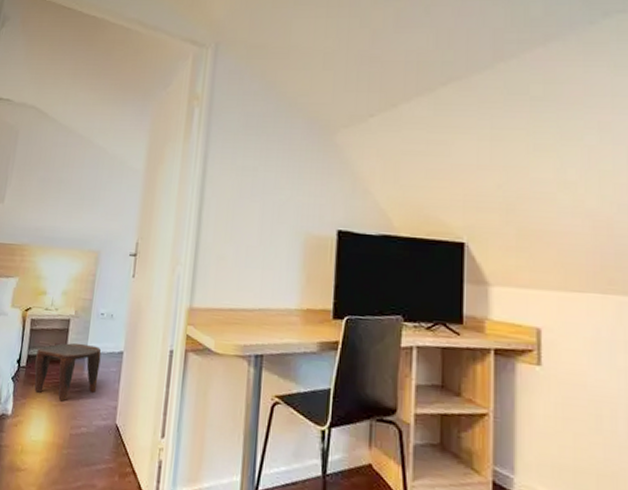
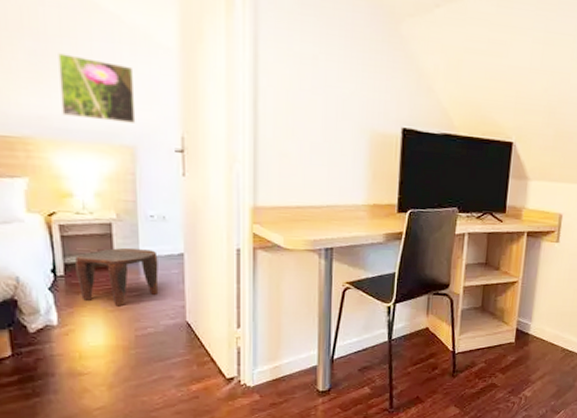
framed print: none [52,179,109,232] -> present [58,53,136,123]

